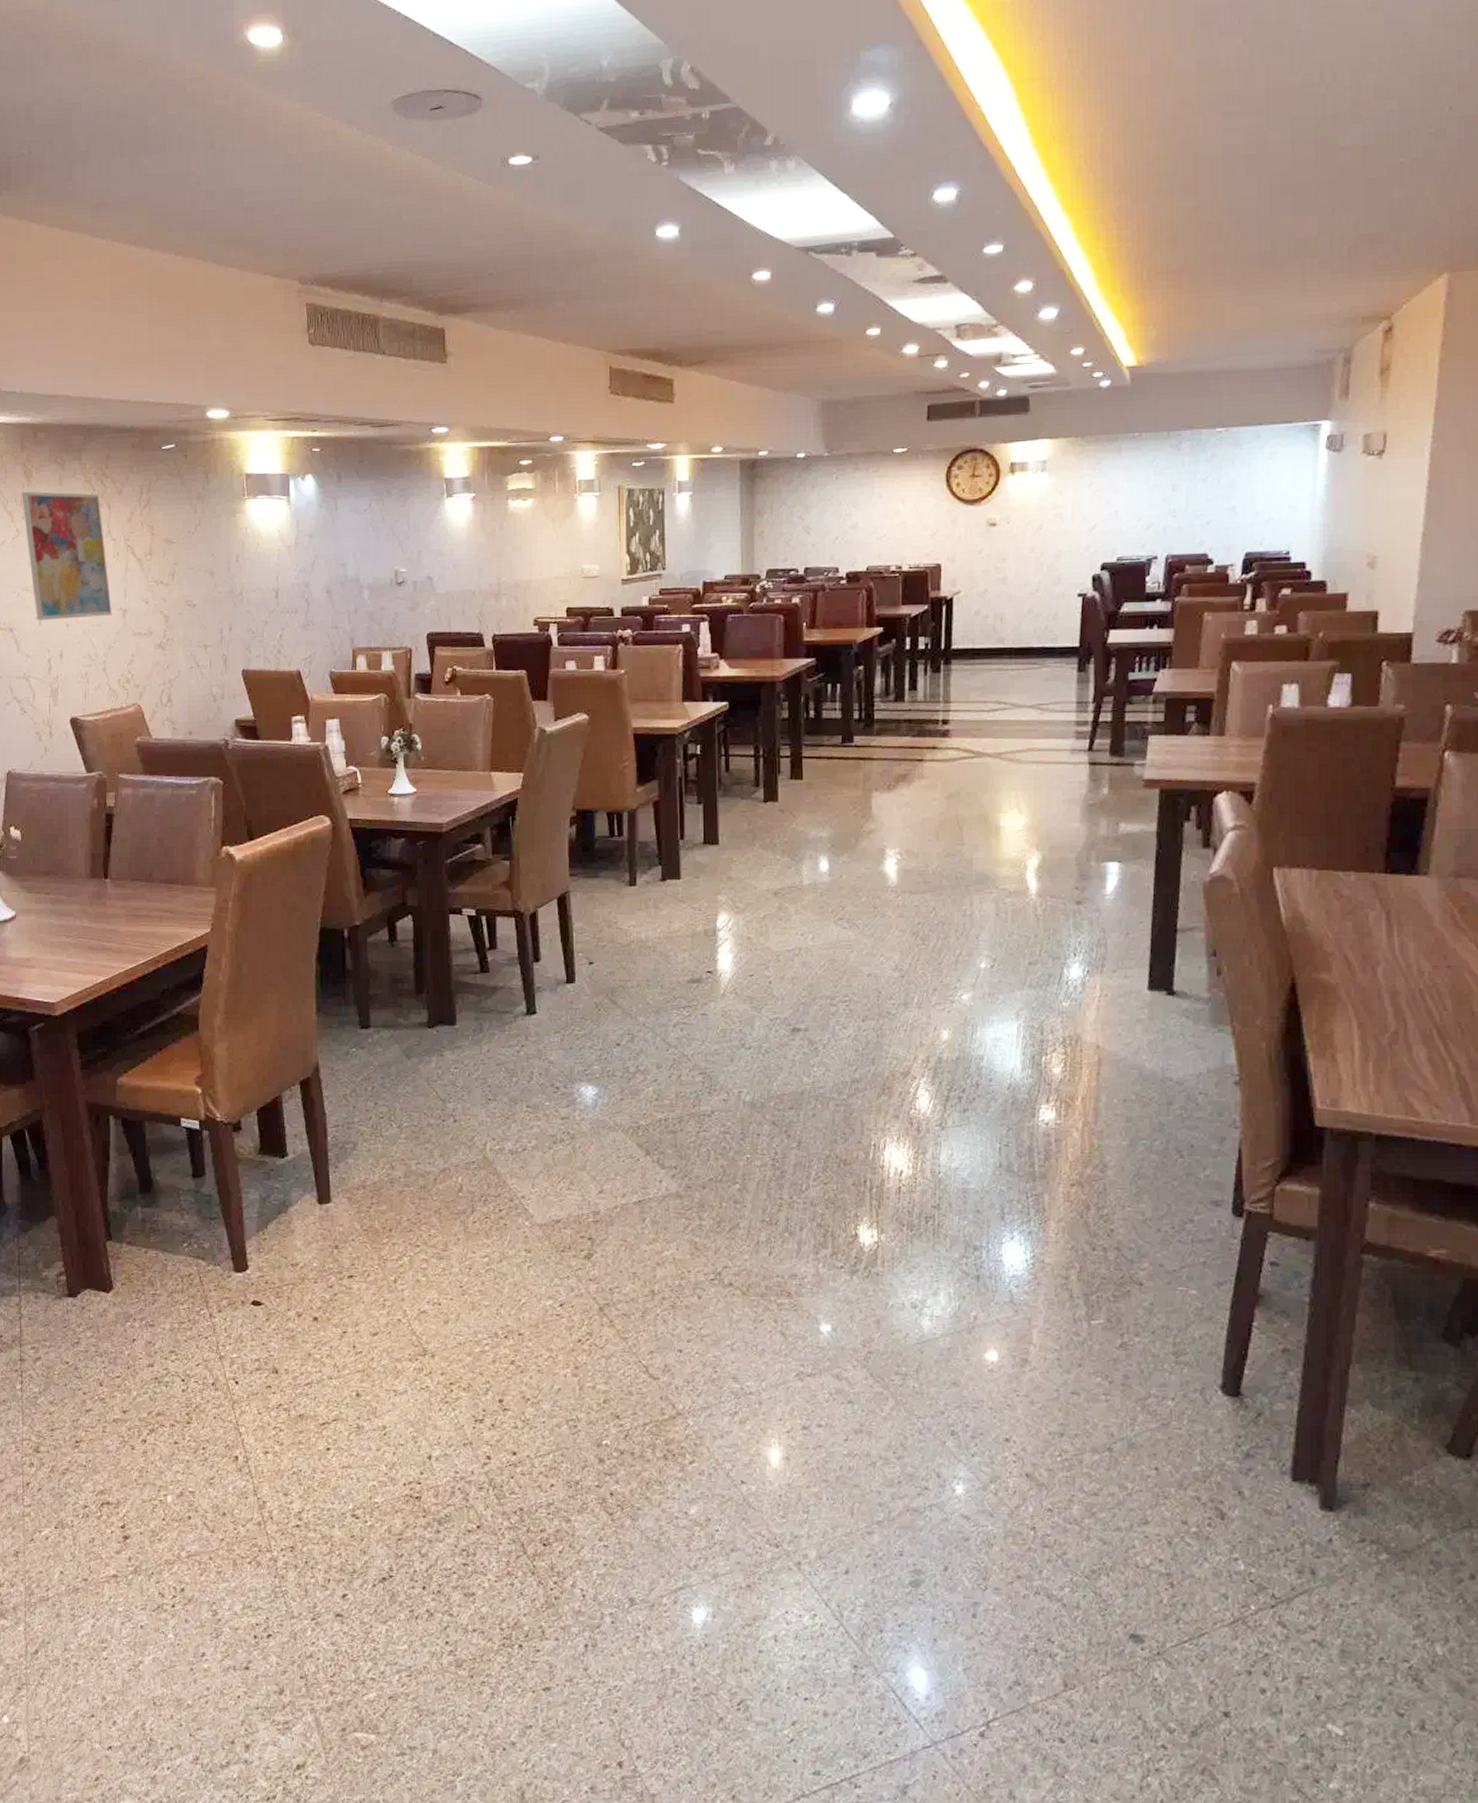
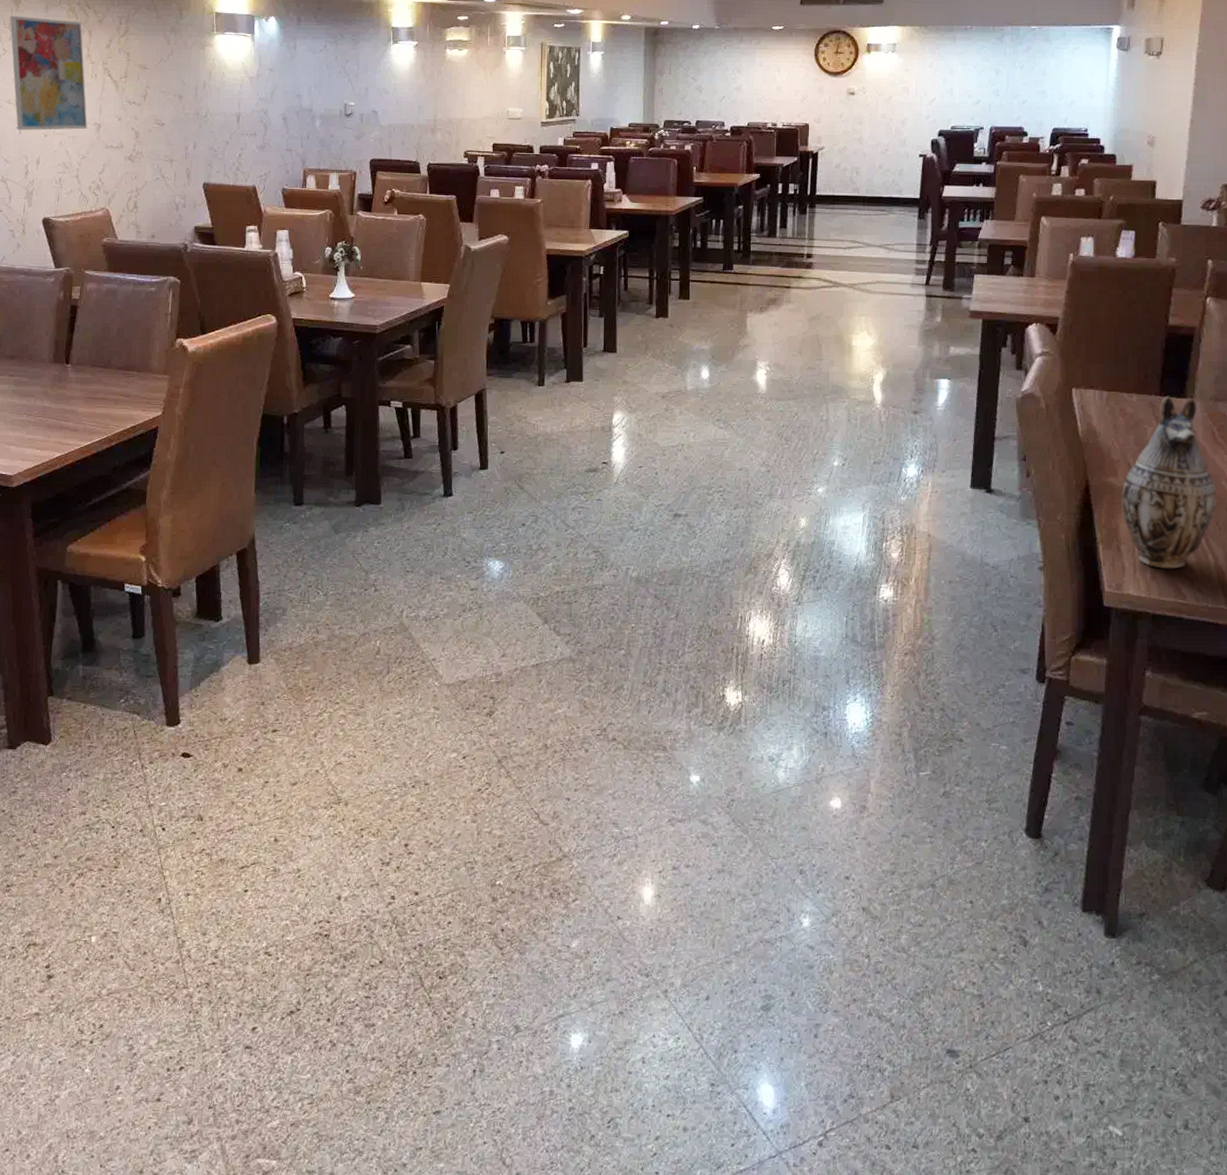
decorative vase: none [1336,872,1459,1081] -> present [1121,395,1217,569]

